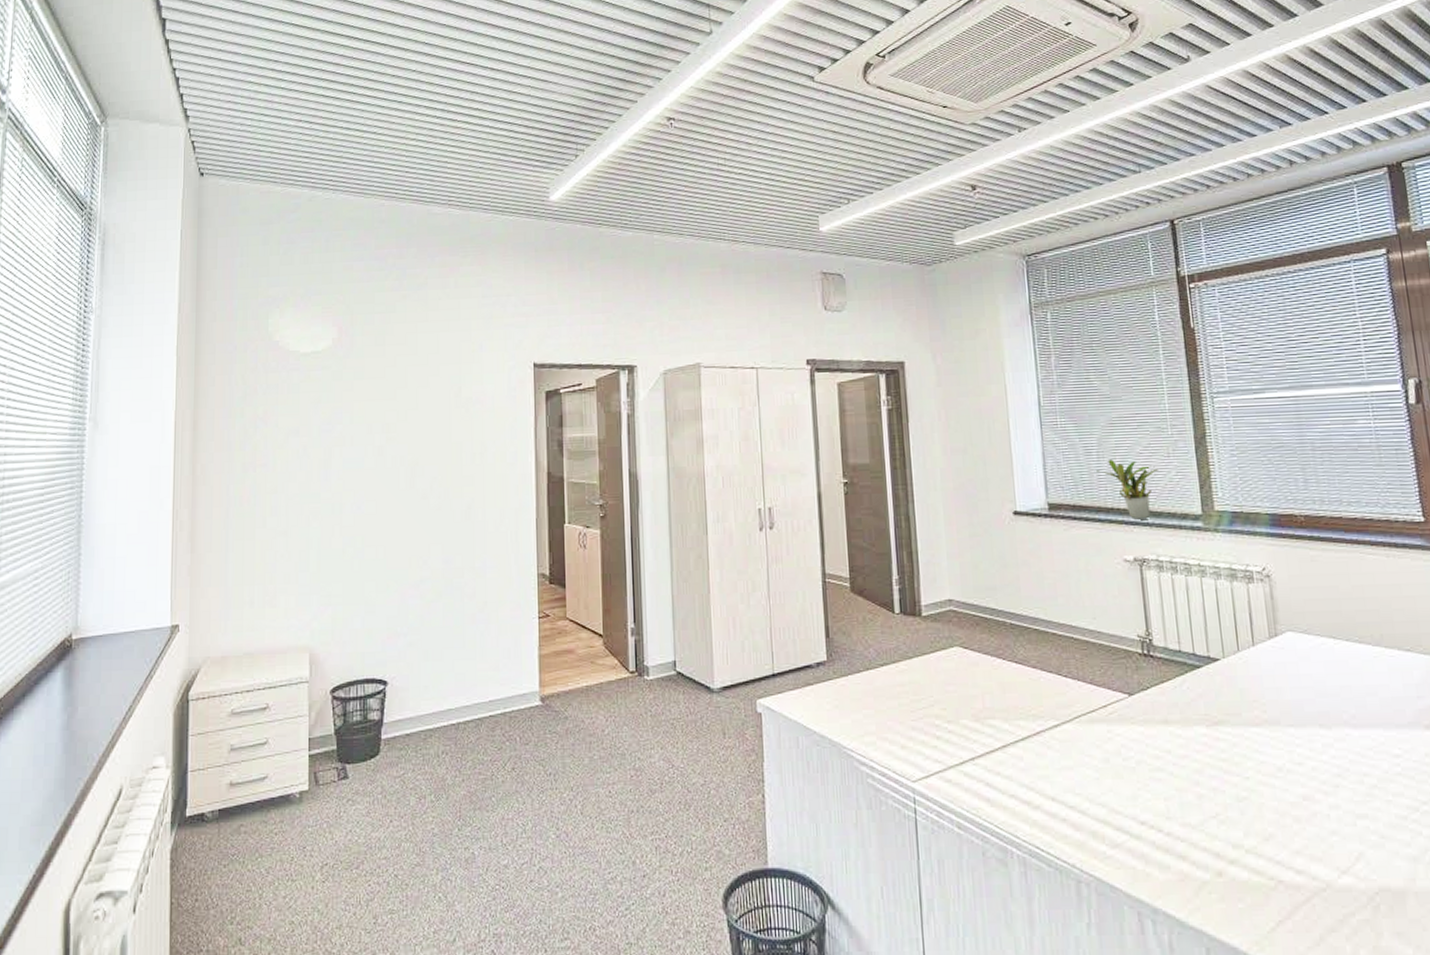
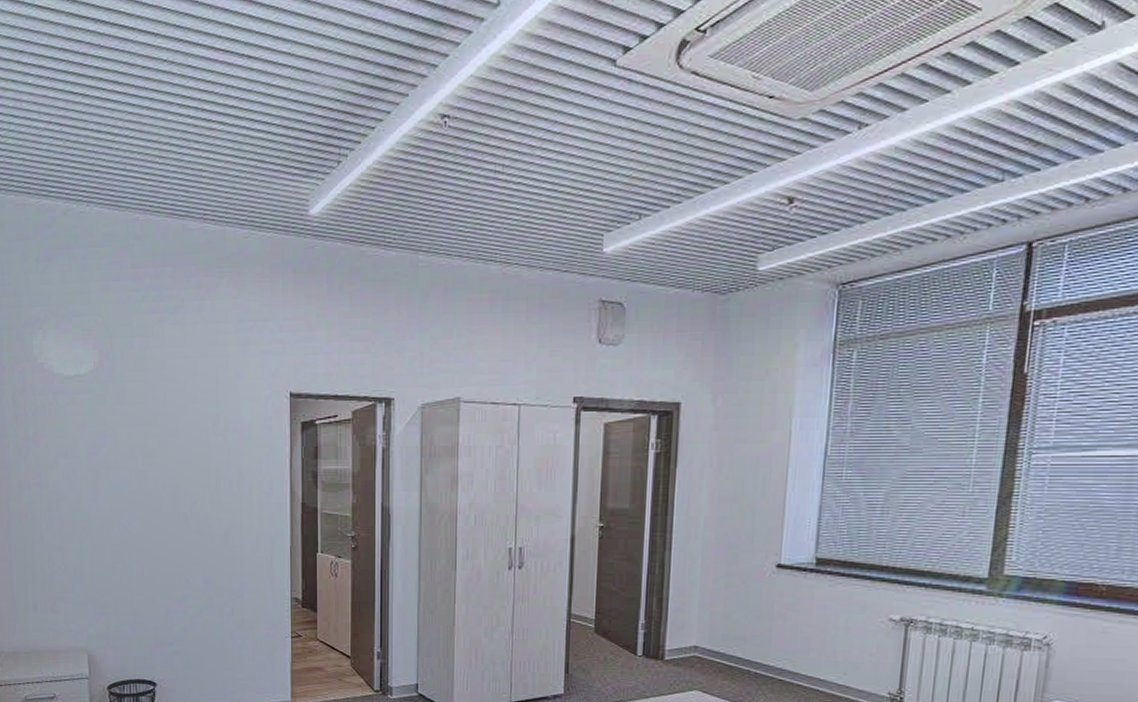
potted plant: present [1097,459,1158,520] -> none [877,516,948,580]

